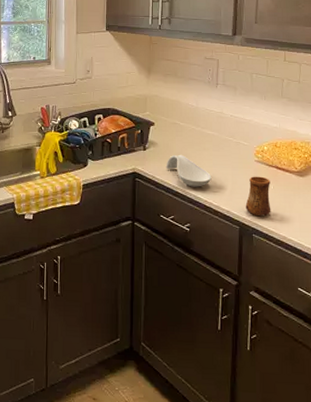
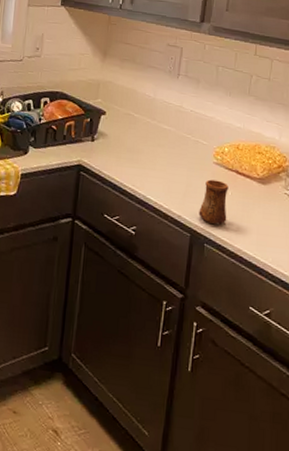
spoon rest: present [166,154,212,187] -> none [114,149,165,187]

